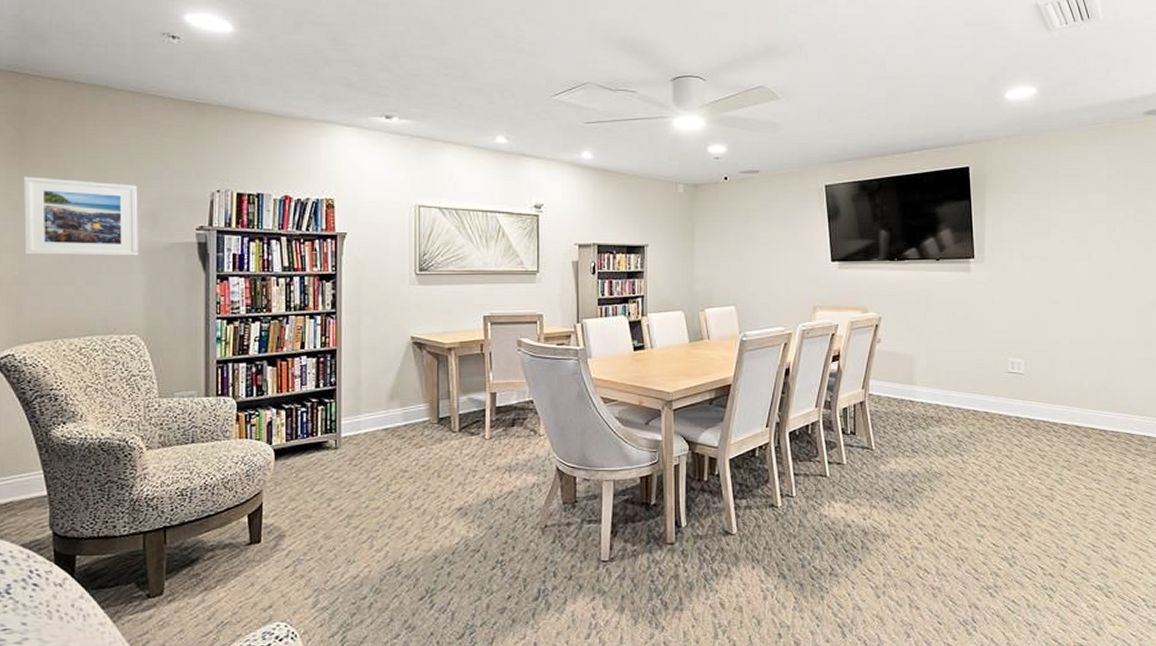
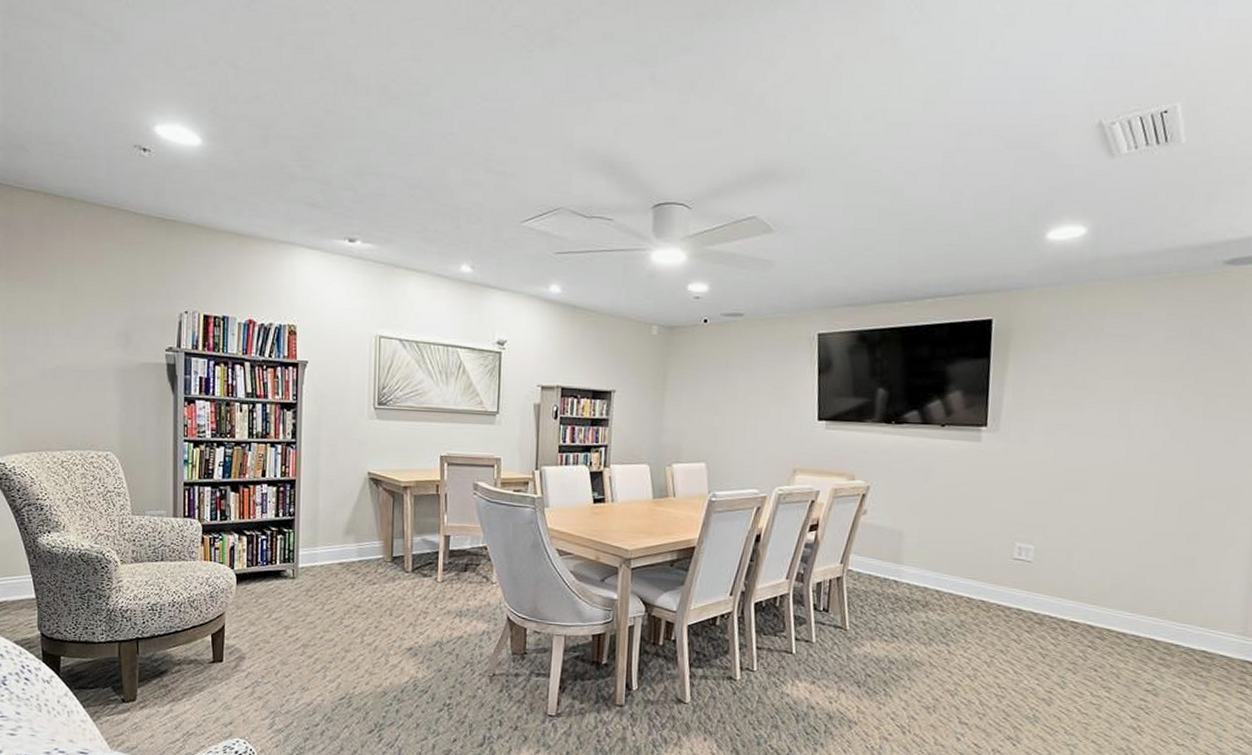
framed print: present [23,176,138,256] -> none [9,290,113,374]

